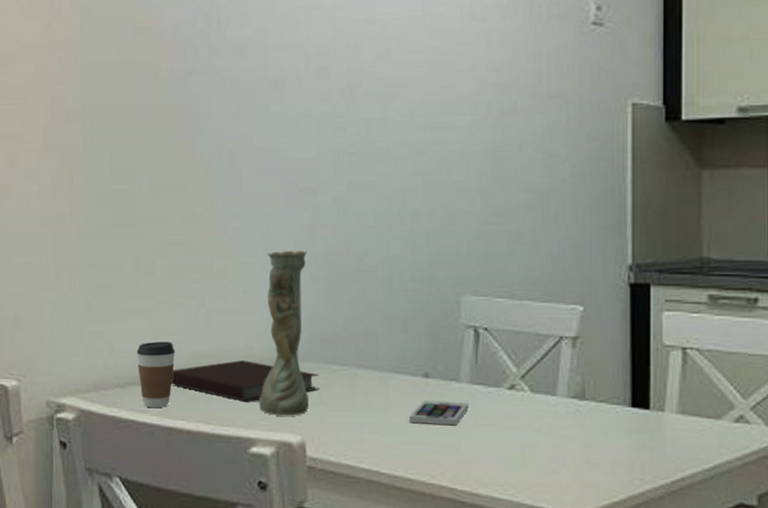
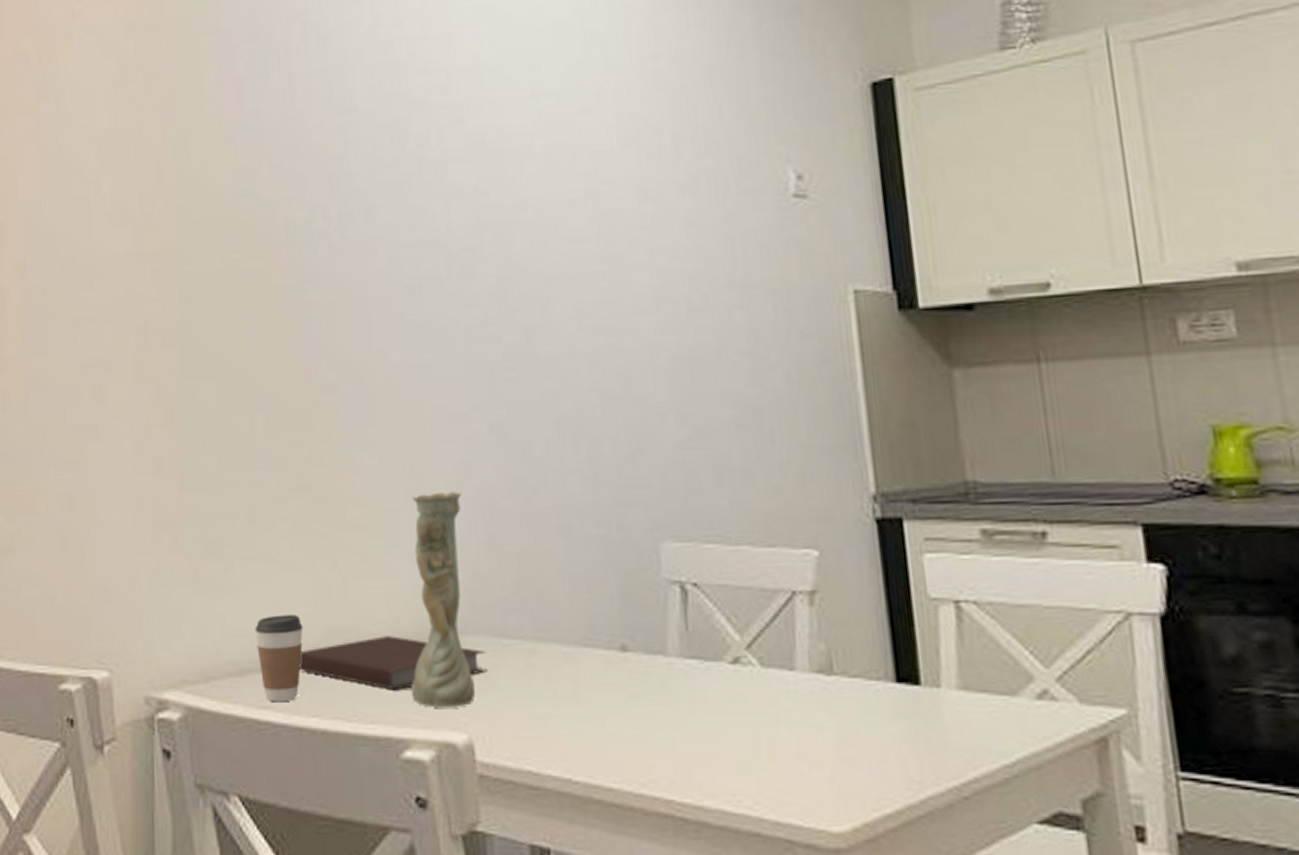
smartphone: present [408,400,469,426] -> none [604,681,682,715]

